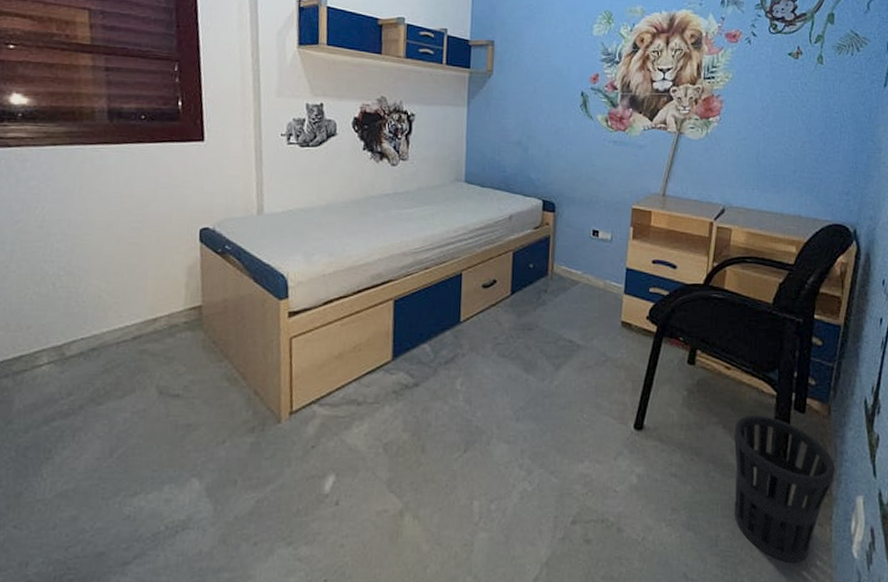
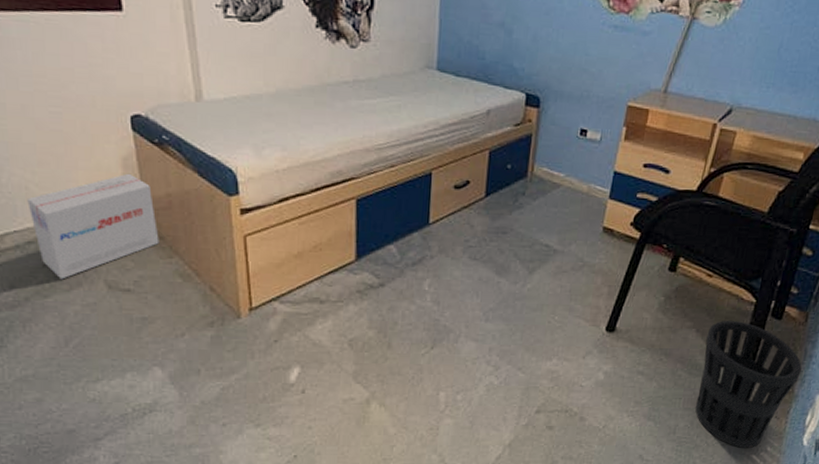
cardboard box: none [97,281,212,386] -> present [27,173,159,280]

